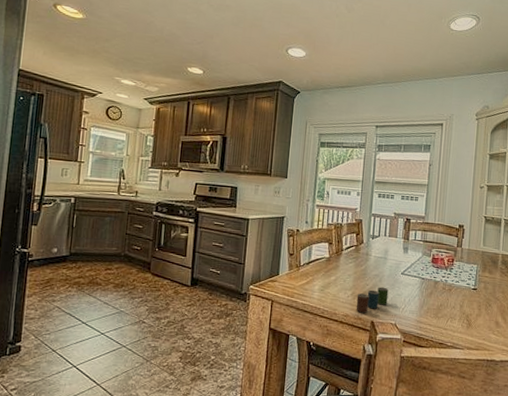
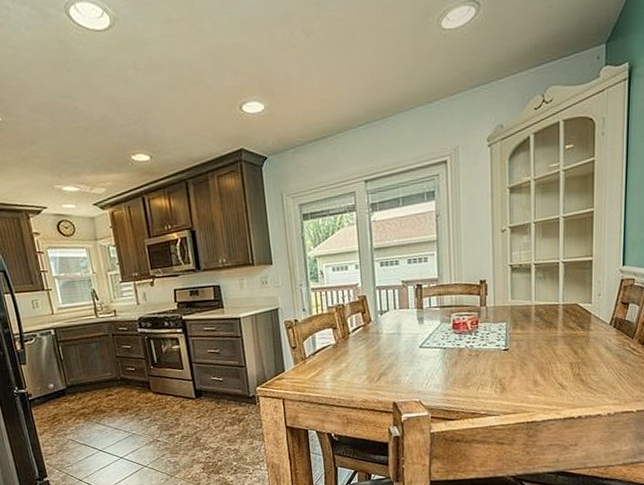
cup: present [356,287,389,313] -> none [373,364,408,396]

